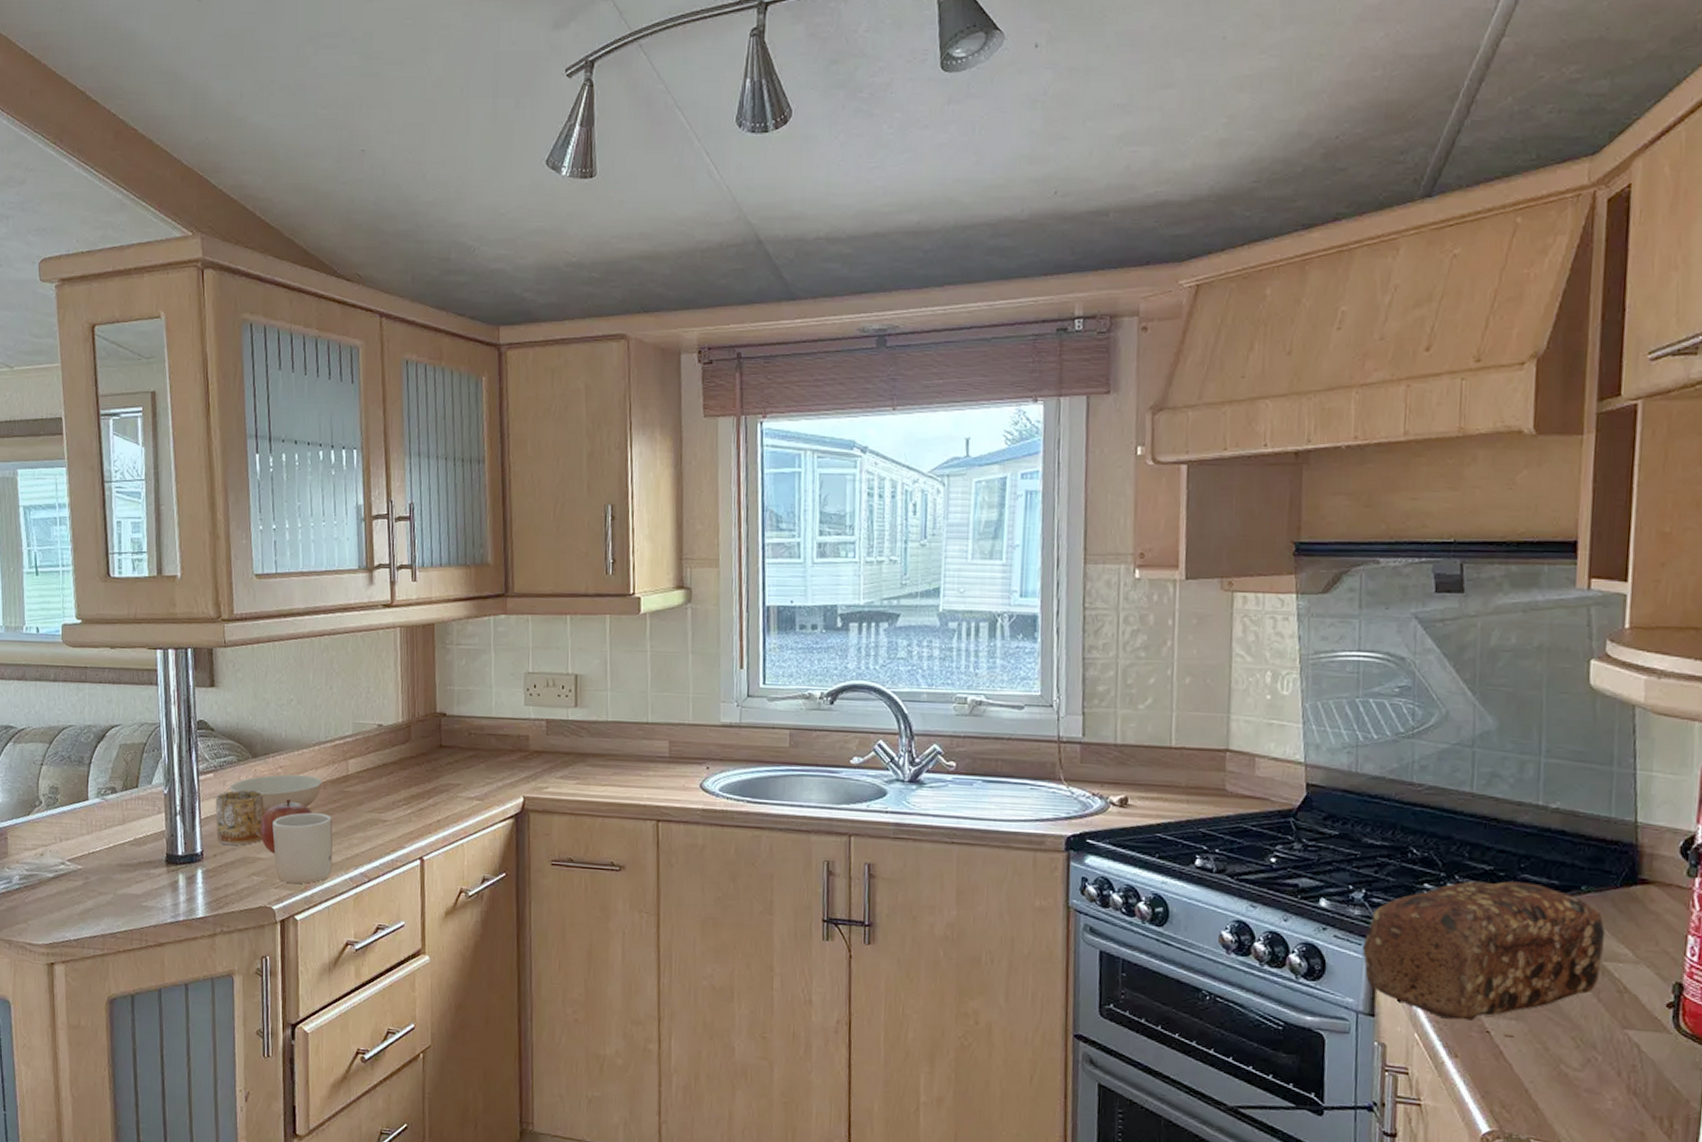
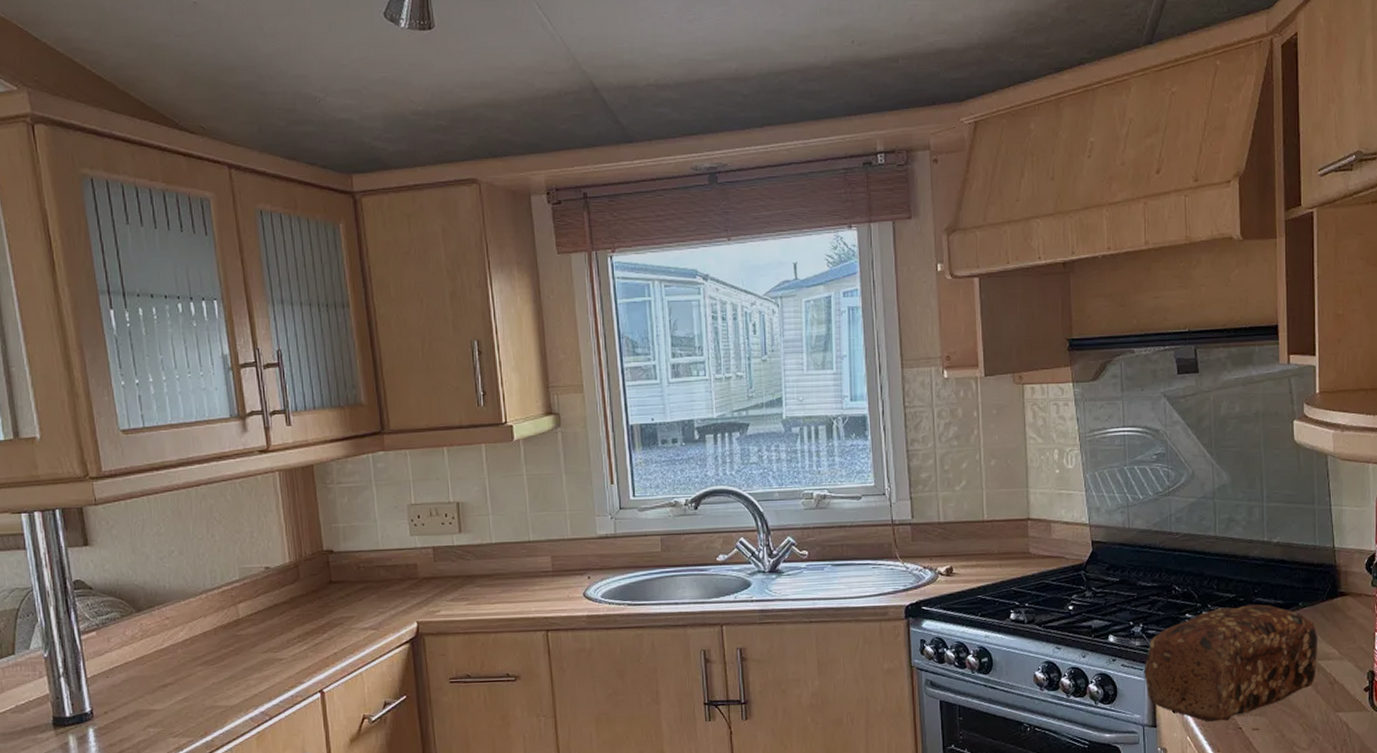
mug: present [215,790,264,845] -> none [100,644,156,701]
bowl: present [229,774,322,814] -> none [115,624,213,666]
fruit: present [259,798,312,854] -> none [151,648,205,704]
mug: present [272,812,333,884] -> none [164,659,231,731]

